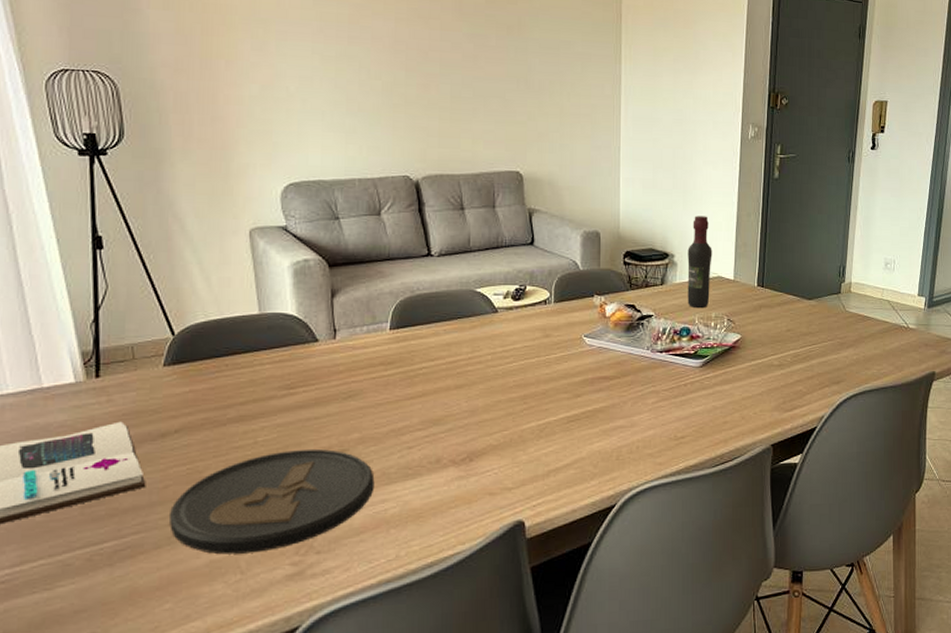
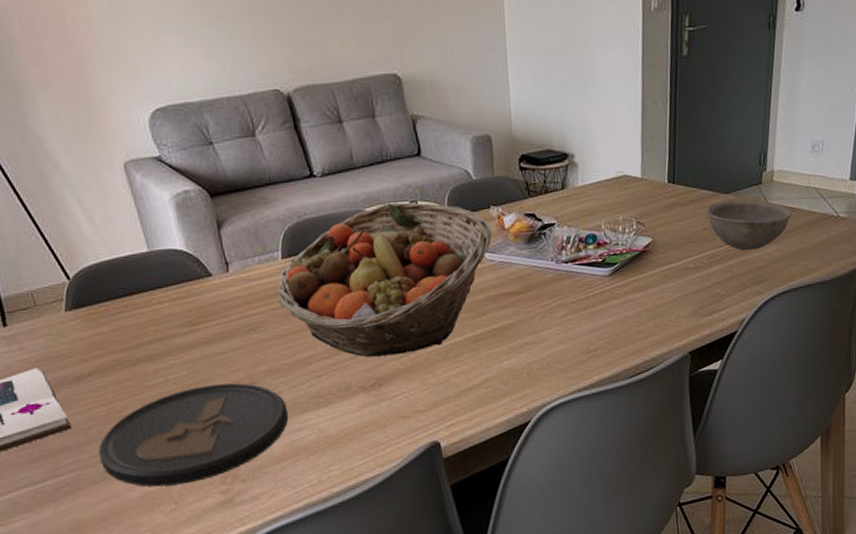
fruit basket: none [380,285,593,431] -> present [276,202,492,358]
wine bottle: present [687,216,712,309] -> none [588,107,617,213]
bowl: none [791,305,867,353] -> present [706,199,792,251]

